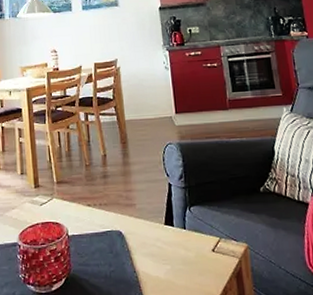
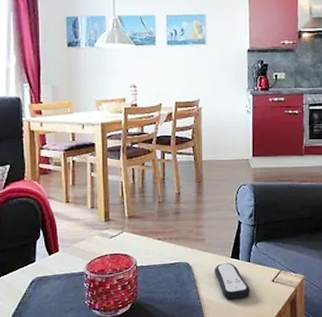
remote control: none [149,231,190,273] -> present [215,263,251,299]

